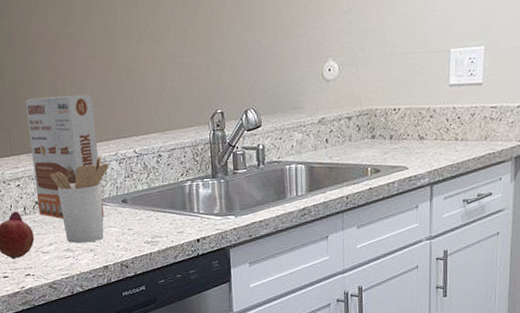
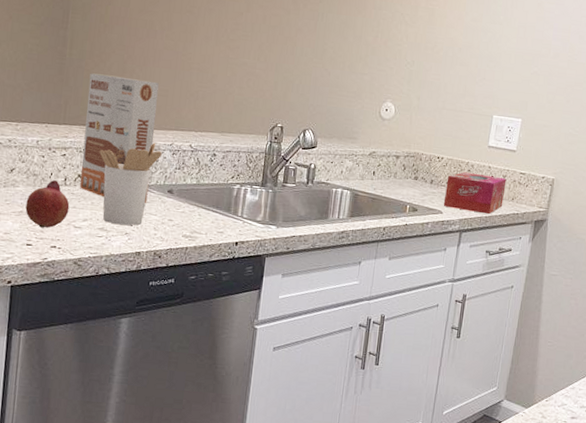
tissue box: none [407,116,476,162] -> present [443,172,507,214]

